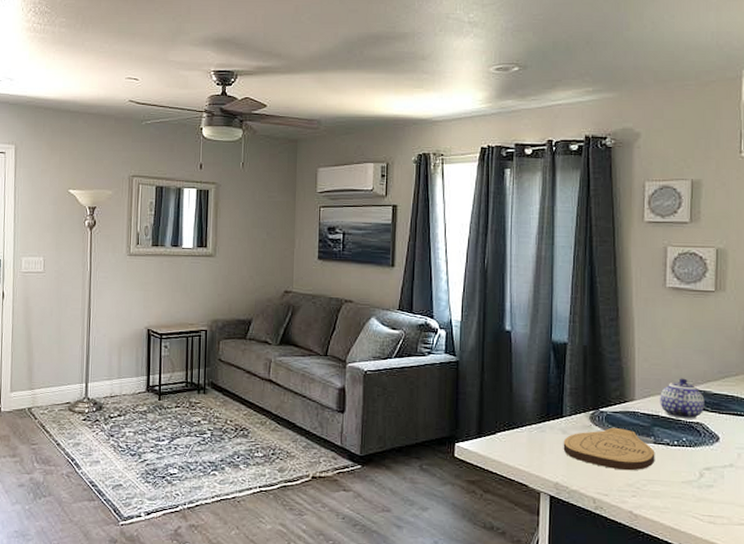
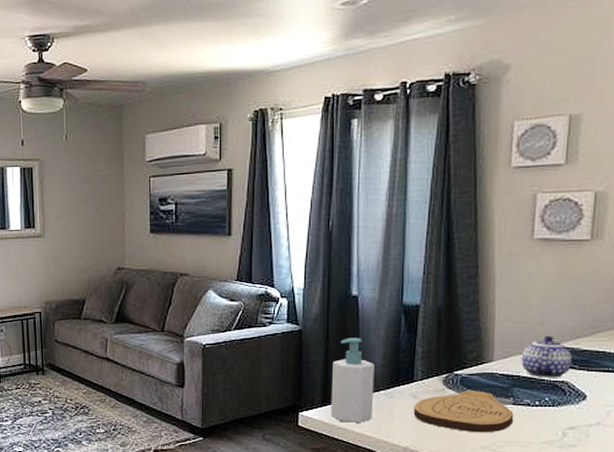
soap bottle: none [485,371,527,456] -> present [331,337,375,423]

